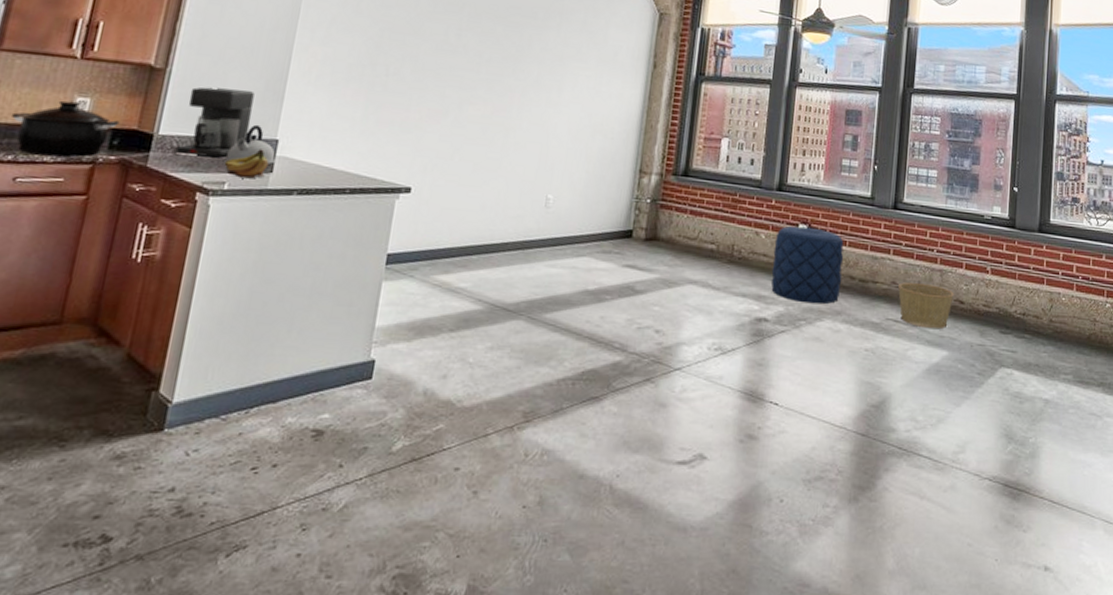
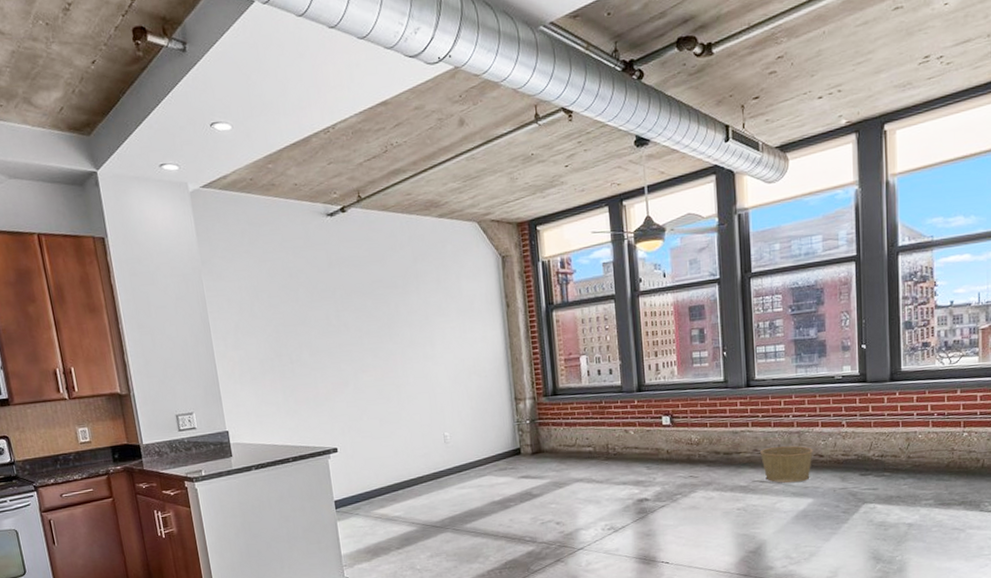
saucepan: present [10,100,120,157] -> none [40,431,114,477]
coffee maker: present [175,87,255,158] -> none [153,398,206,456]
kettle: present [224,124,276,165] -> none [195,422,232,455]
fruit: present [224,149,269,179] -> none [195,440,228,465]
pouf: present [771,225,844,305] -> none [643,417,708,481]

